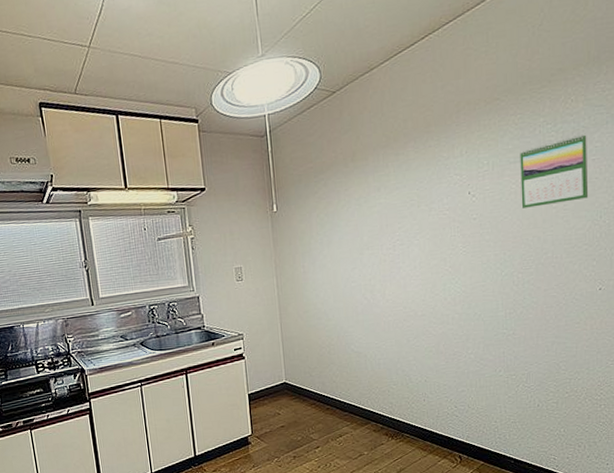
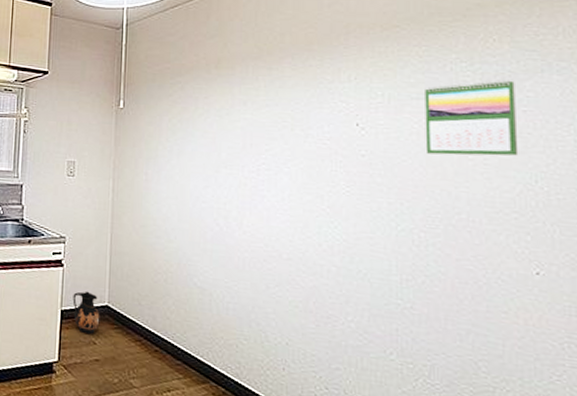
ceramic jug: none [256,374,281,409] -> present [72,291,100,335]

